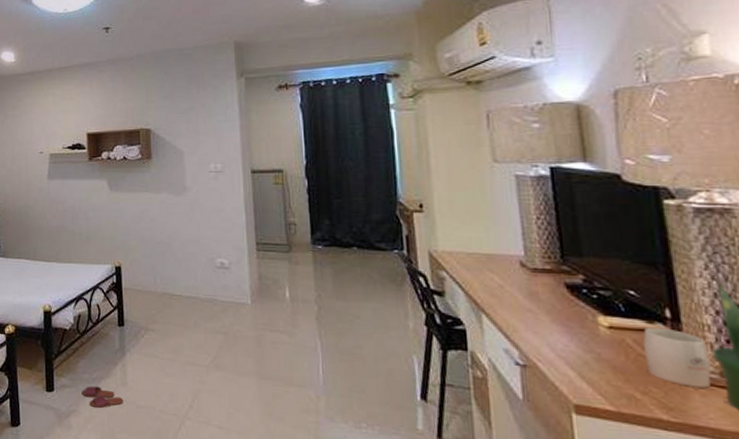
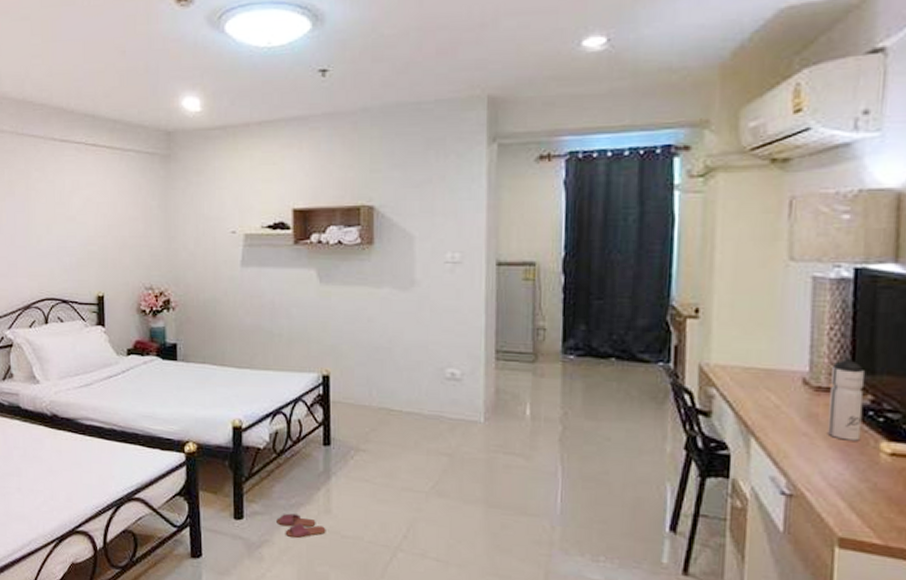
water bottle: none [544,243,579,316] -> present [827,357,864,441]

